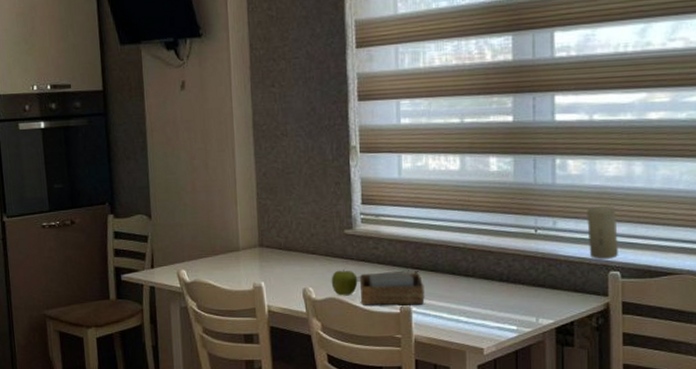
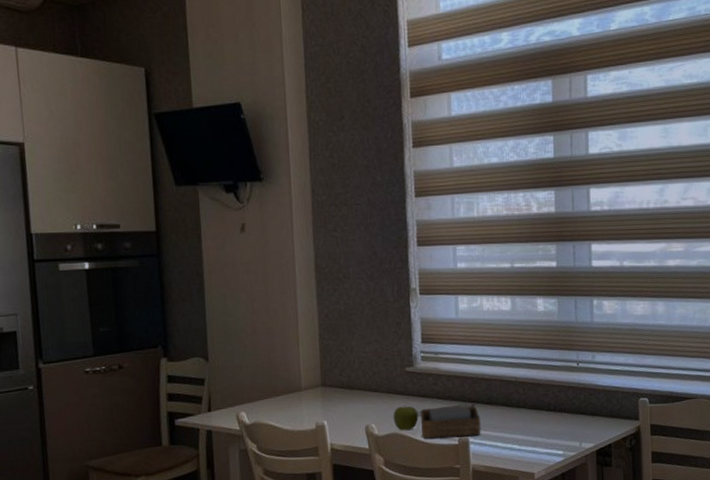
candle: present [587,205,618,261] -> none [620,340,646,389]

